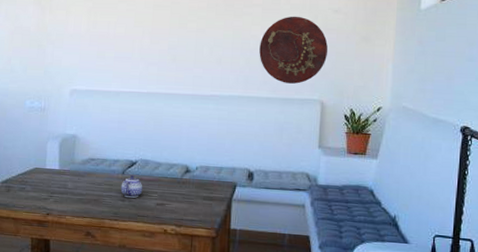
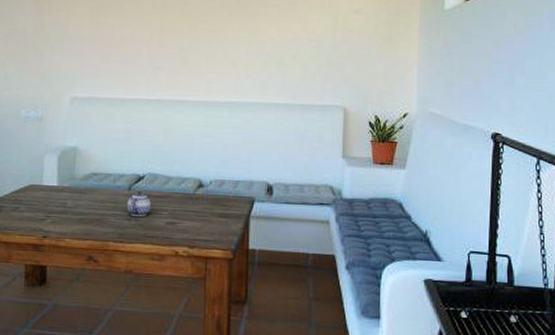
decorative platter: present [259,16,328,84] -> none [276,17,350,89]

